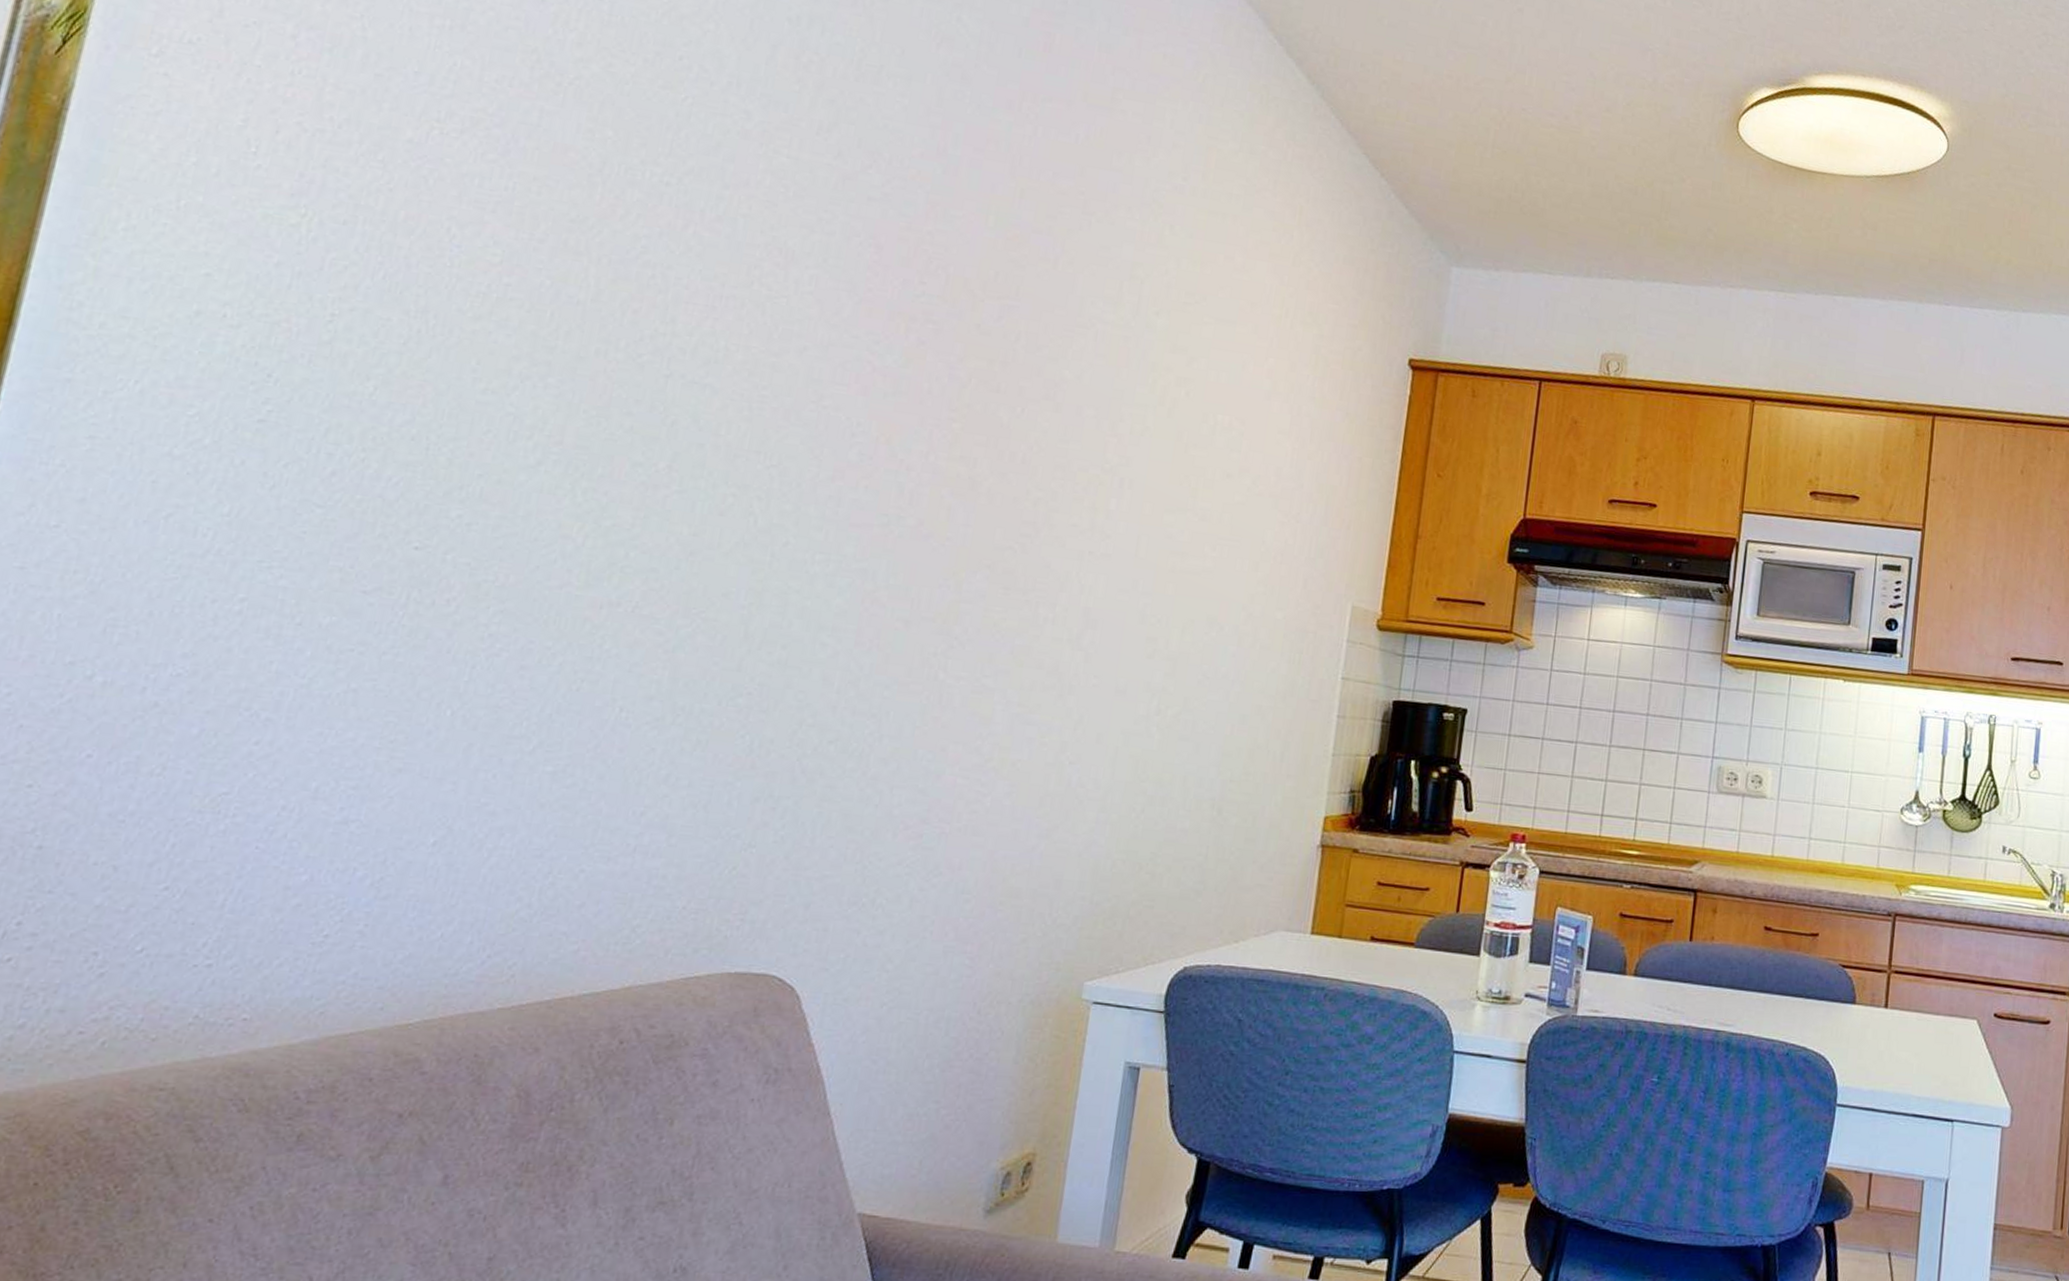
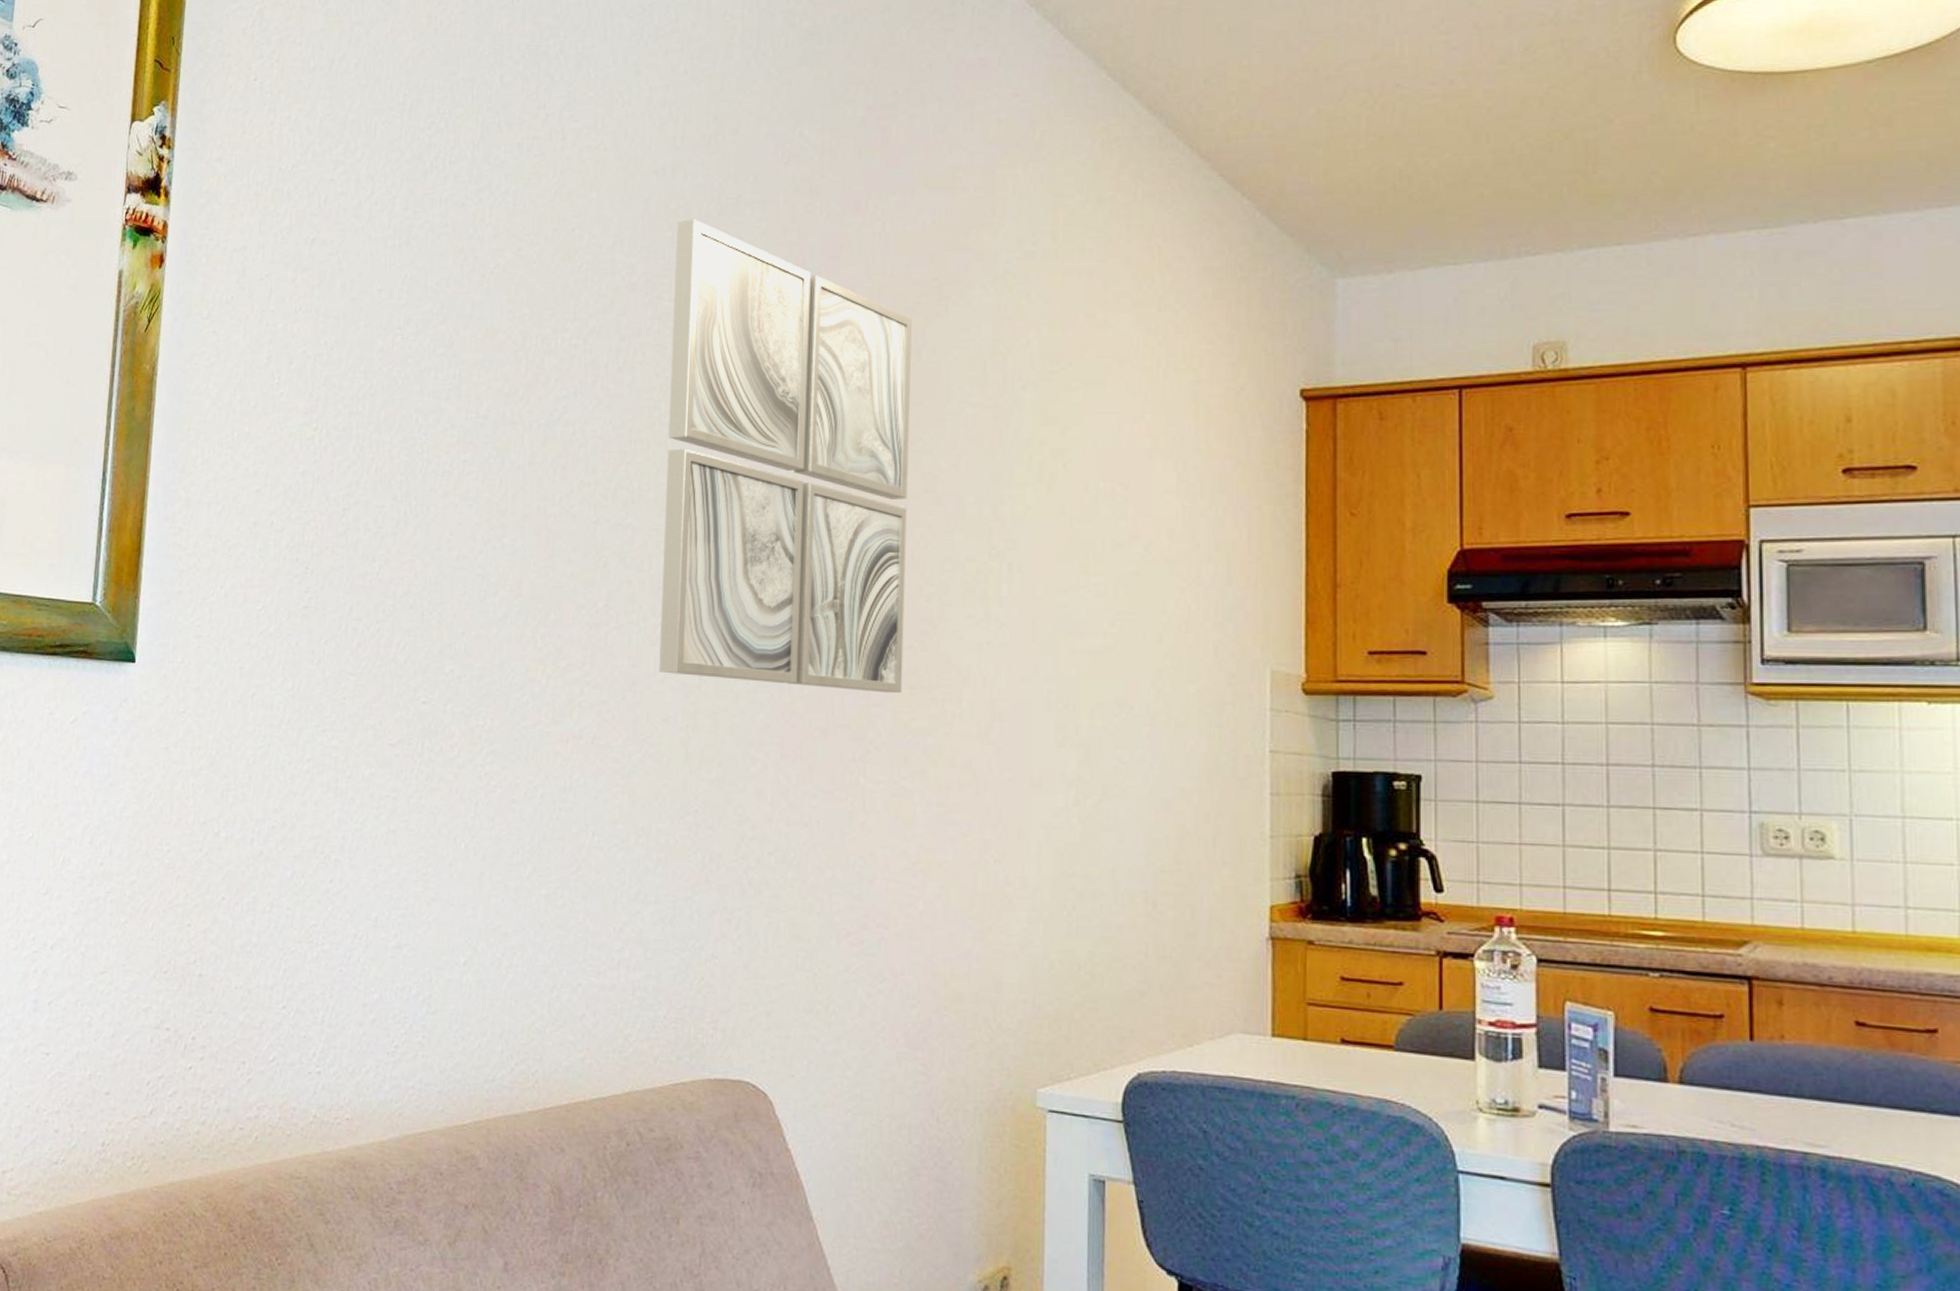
wall art: none [724,76,1053,593] -> present [659,219,912,694]

